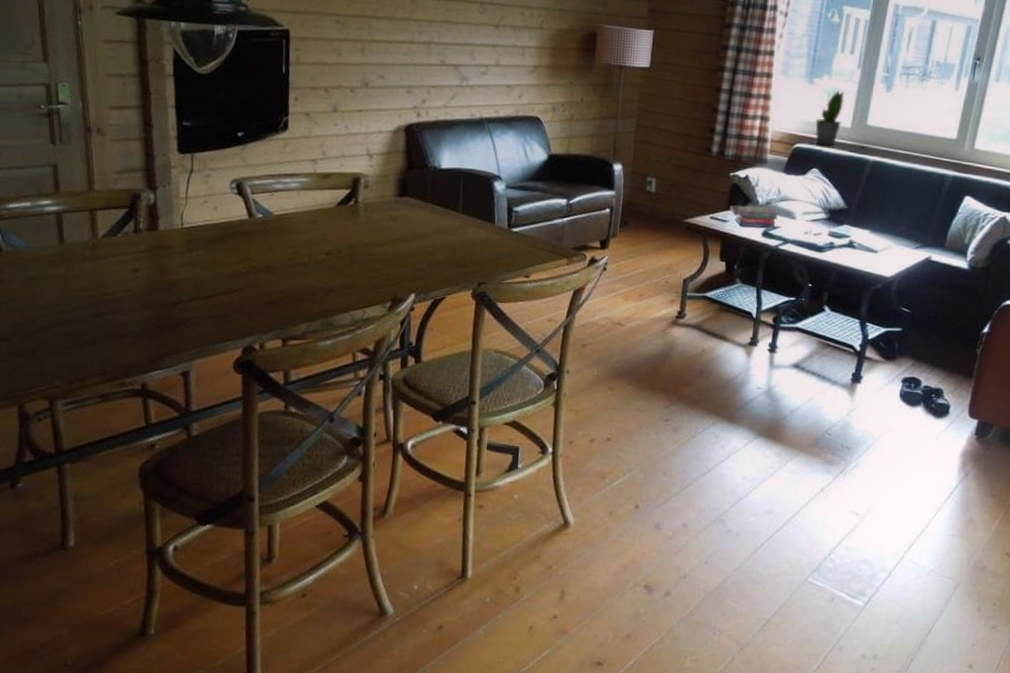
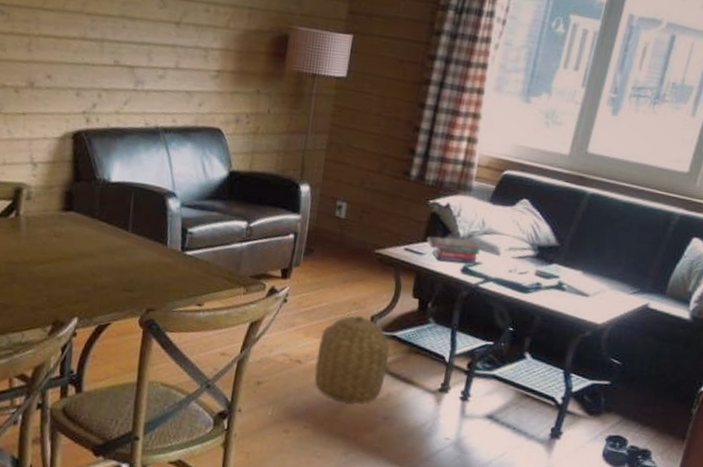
basket: none [634,279,702,360] -> present [314,315,390,403]
potted plant: present [815,90,845,146] -> none [528,111,565,175]

